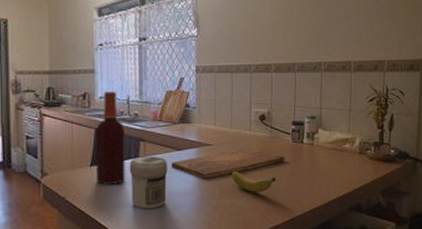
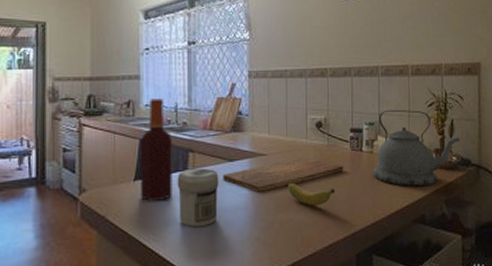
kettle: none [312,104,399,178] -> present [372,109,460,187]

